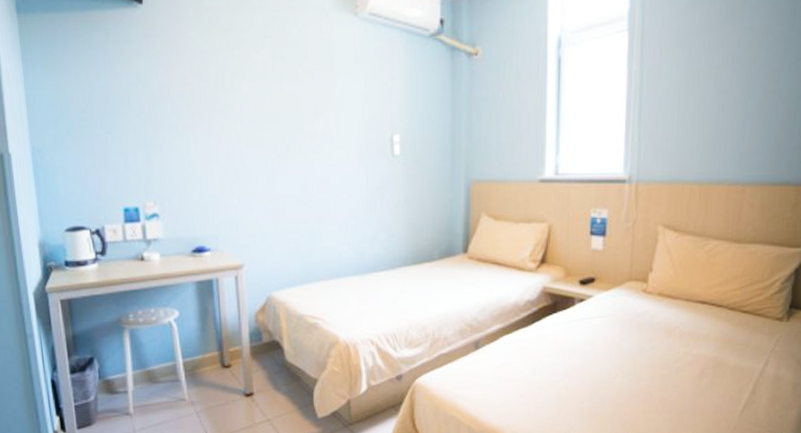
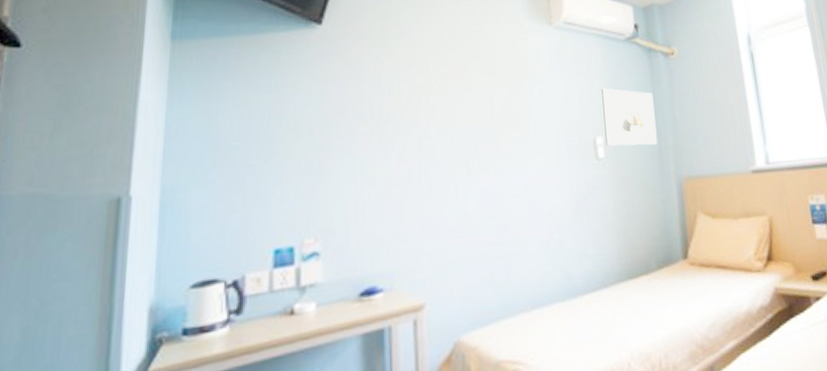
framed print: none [402,86,452,147] -> present [601,88,658,146]

